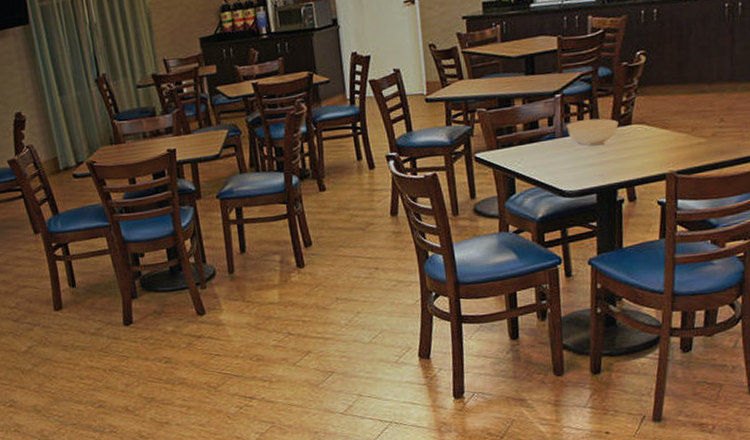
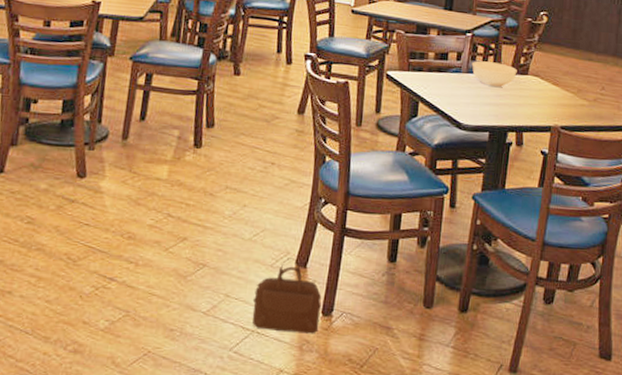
handbag: none [384,352,453,419] -> present [252,258,322,334]

